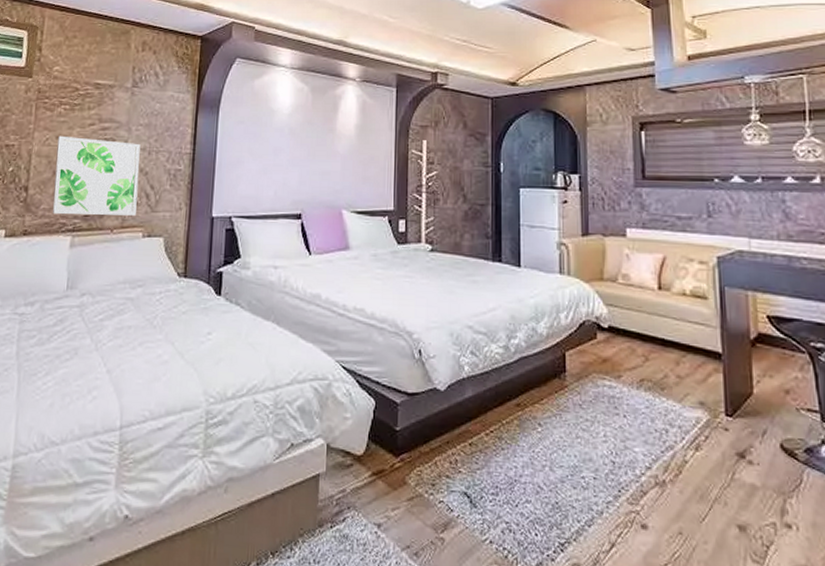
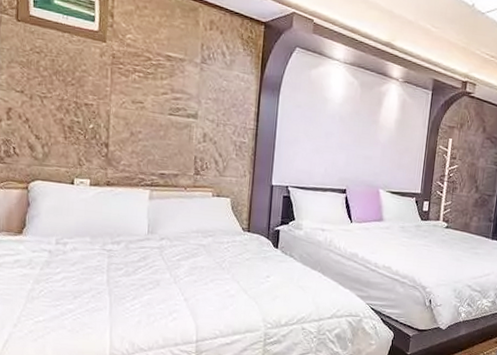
wall art: present [52,135,141,216] -> none [131,100,210,178]

